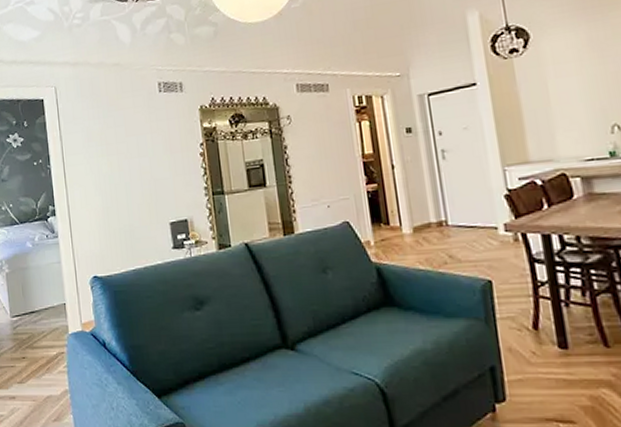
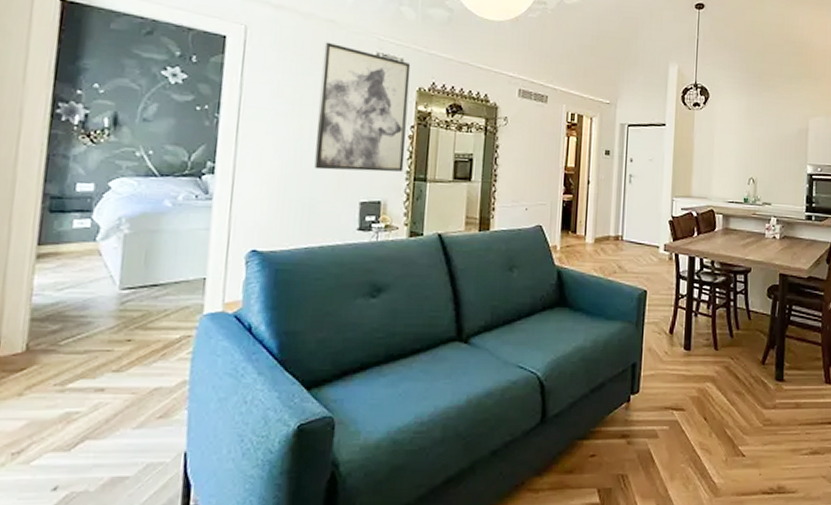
wall art: none [114,83,202,199] -> present [314,41,411,172]

